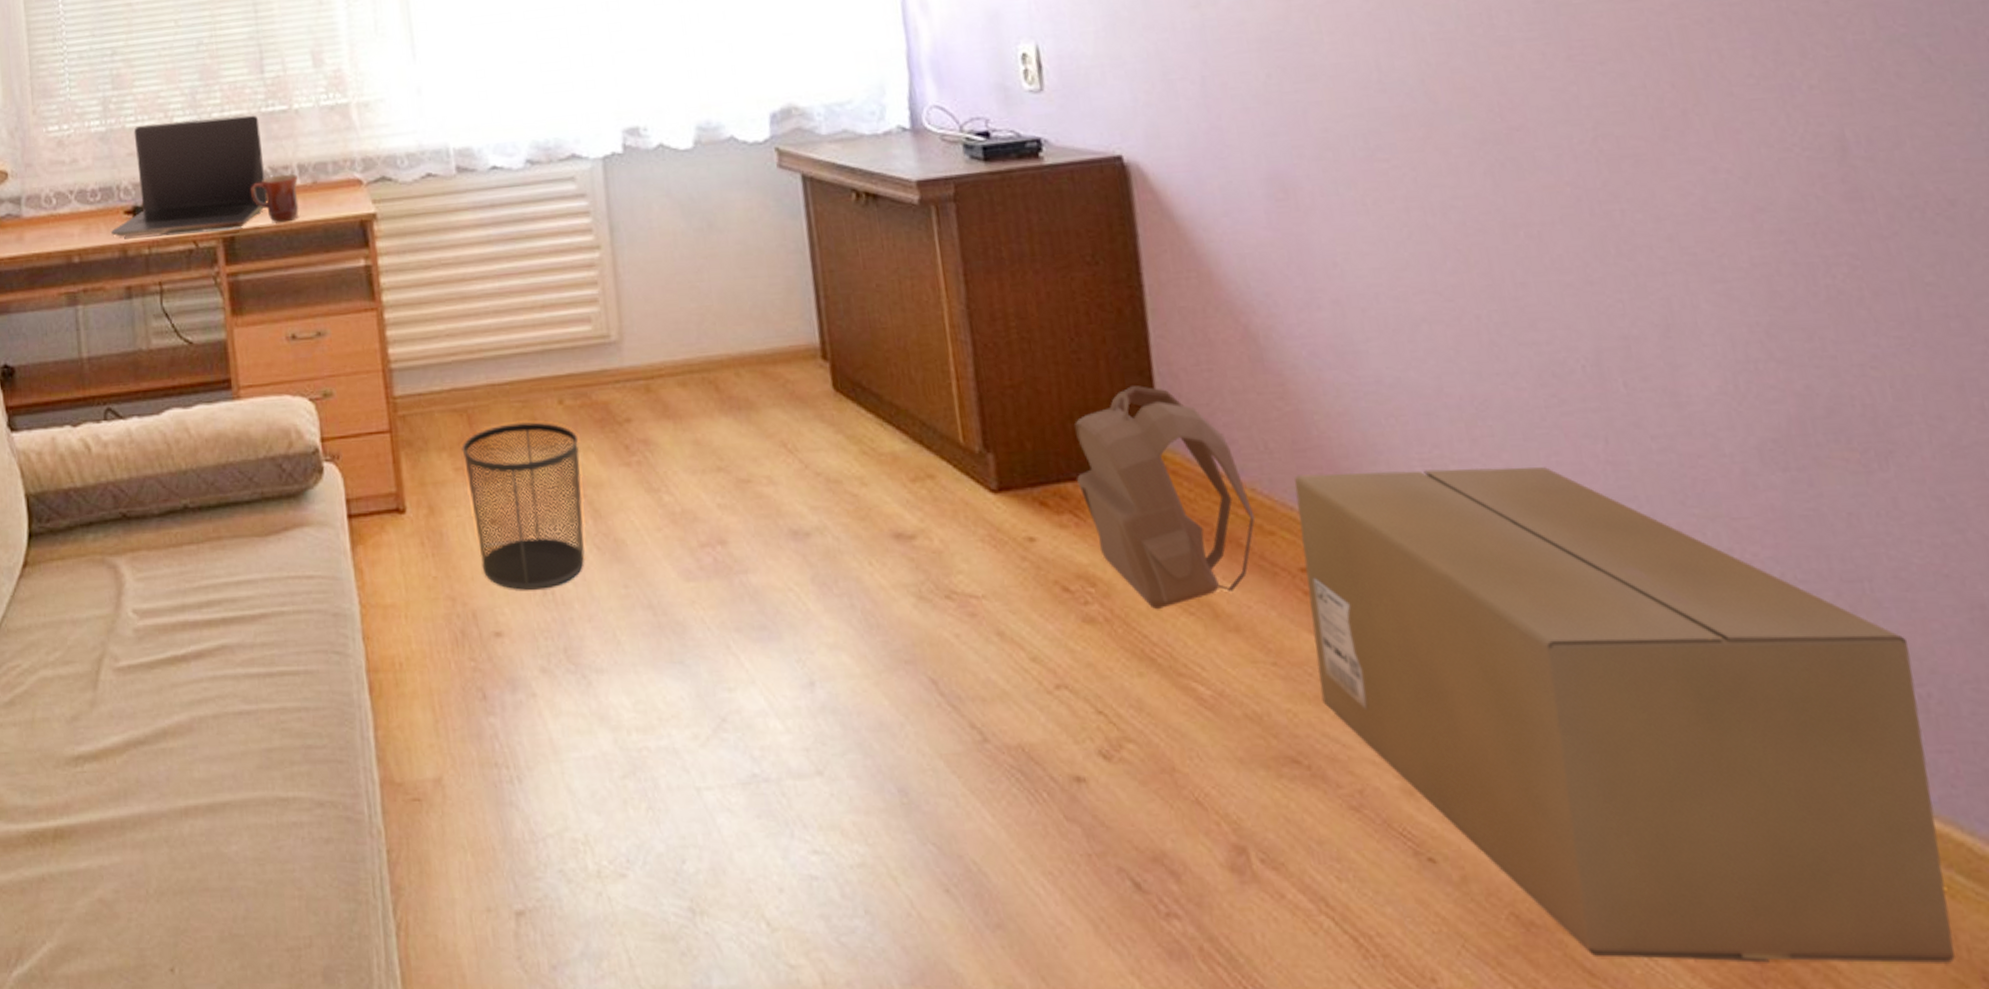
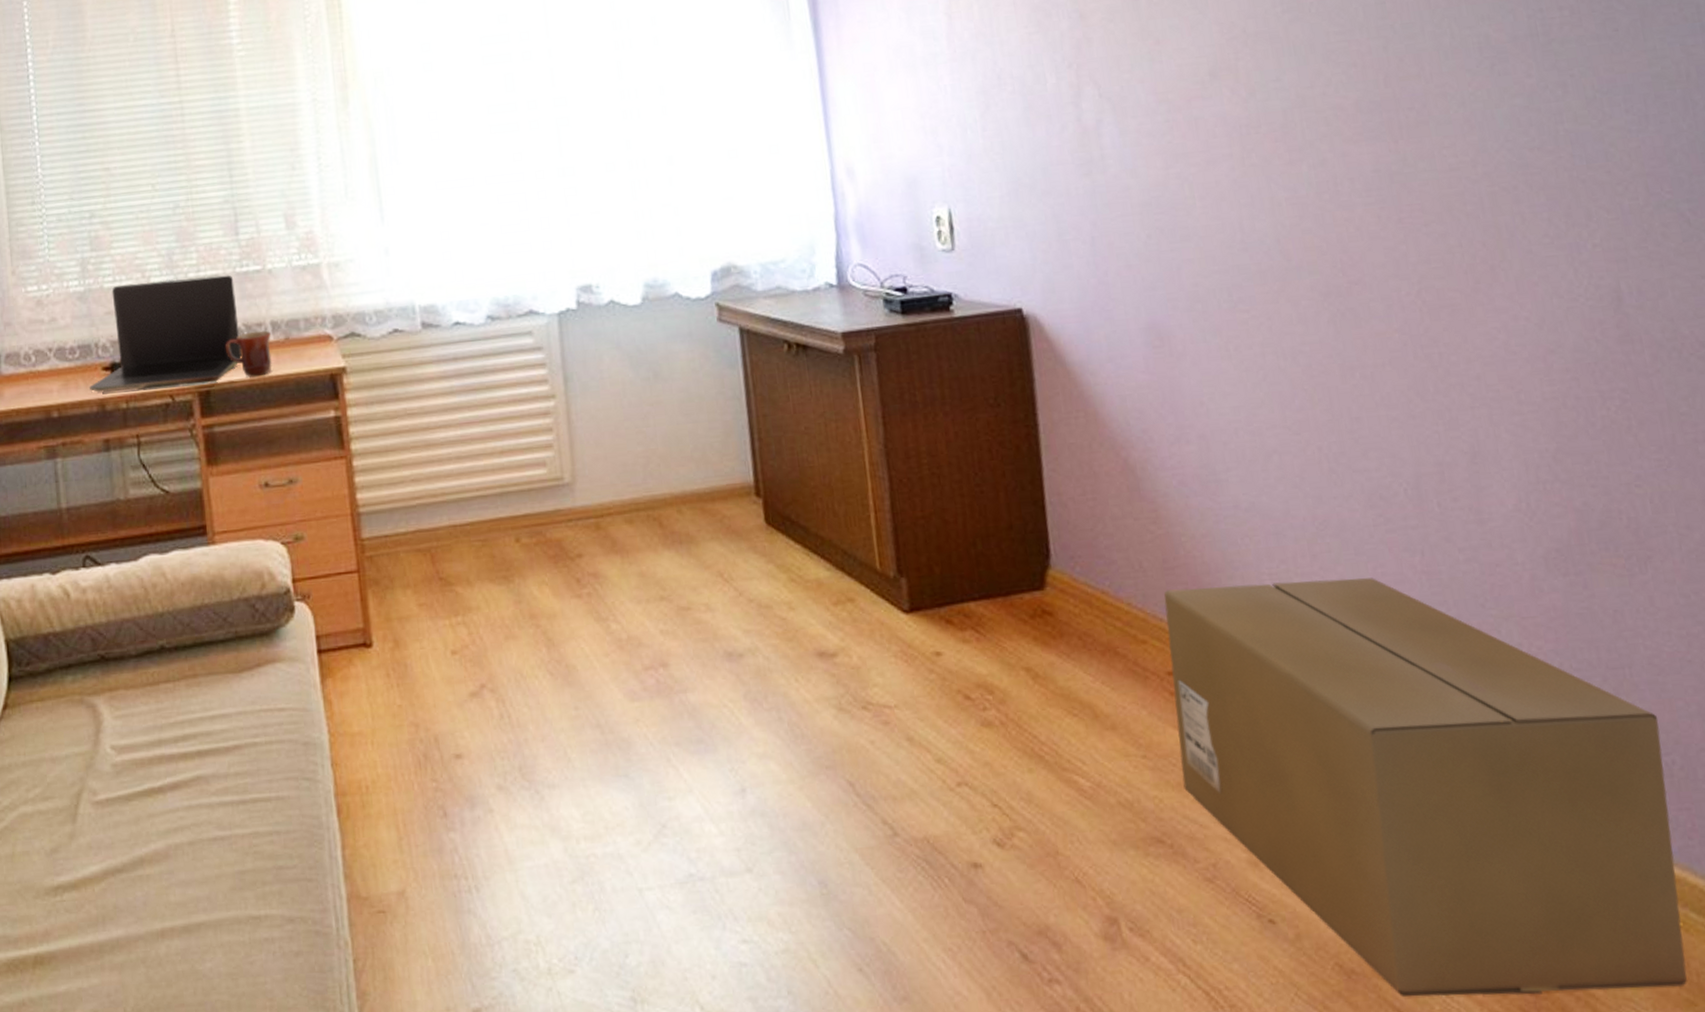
waste bin: present [462,421,585,590] -> none [425,559,539,715]
backpack: present [1075,386,1256,610] -> none [977,514,1131,713]

